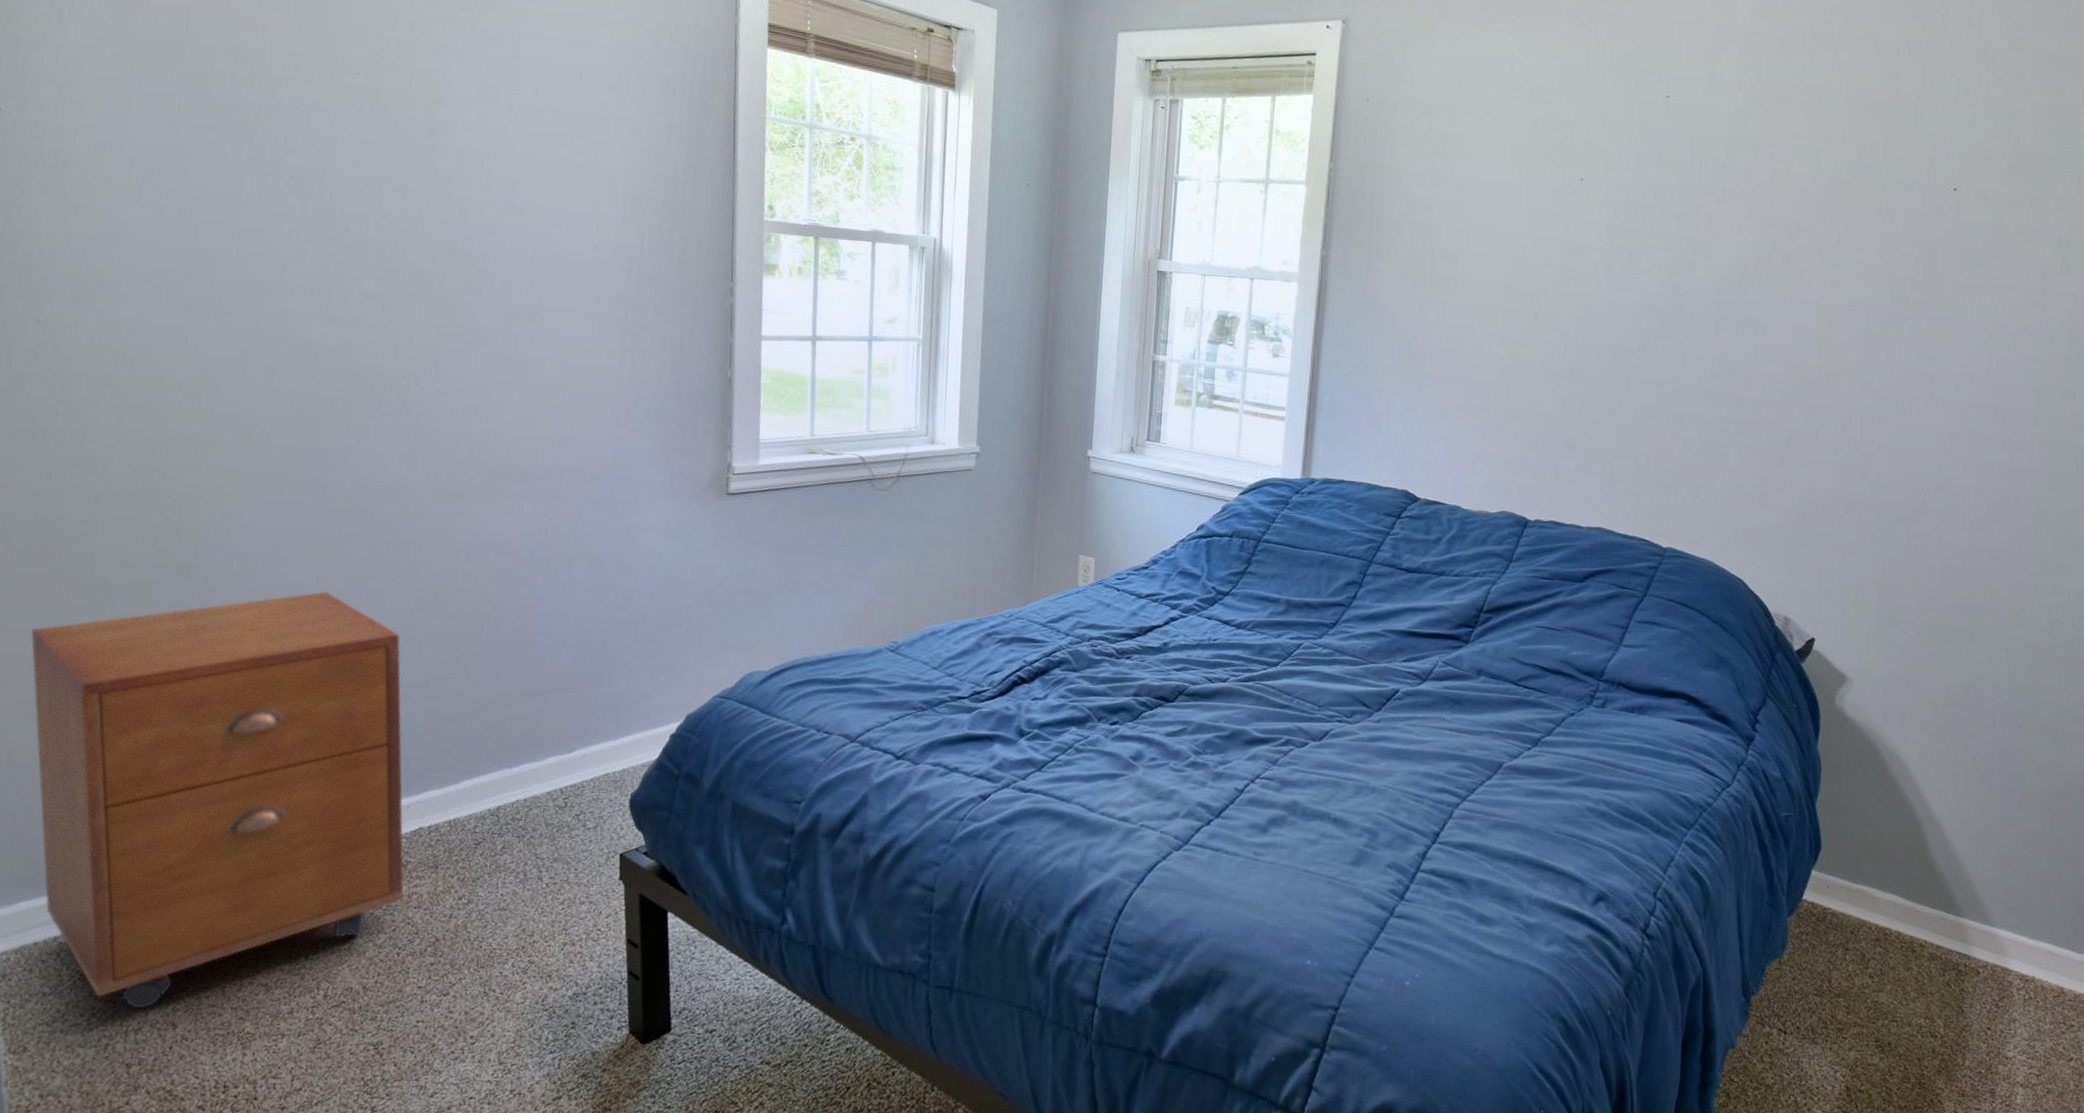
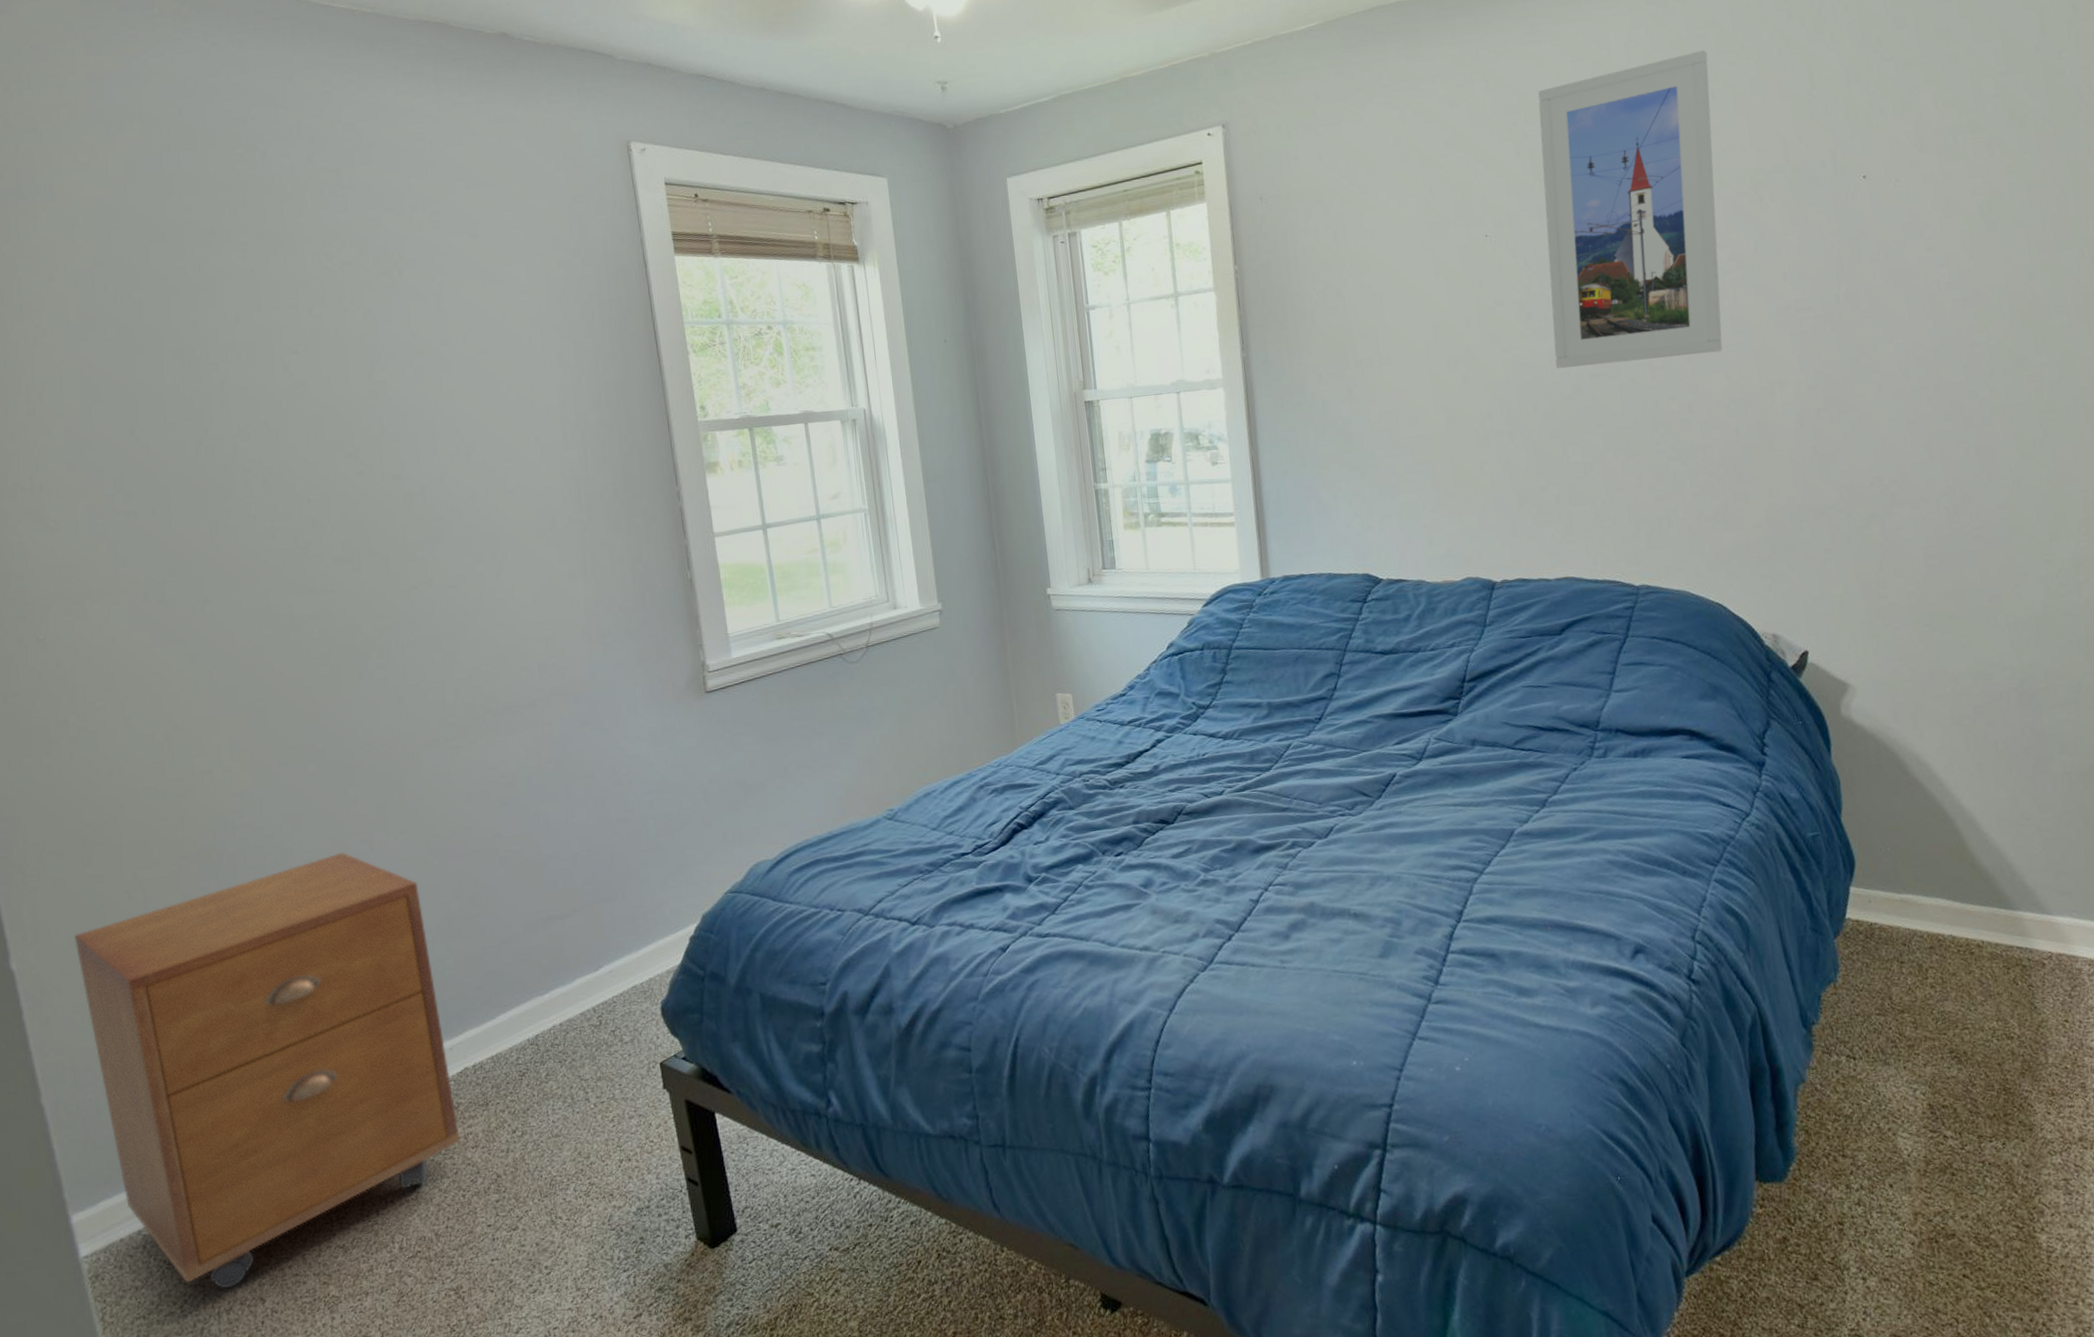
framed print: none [1626,35,1828,335] -> present [1538,50,1723,368]

